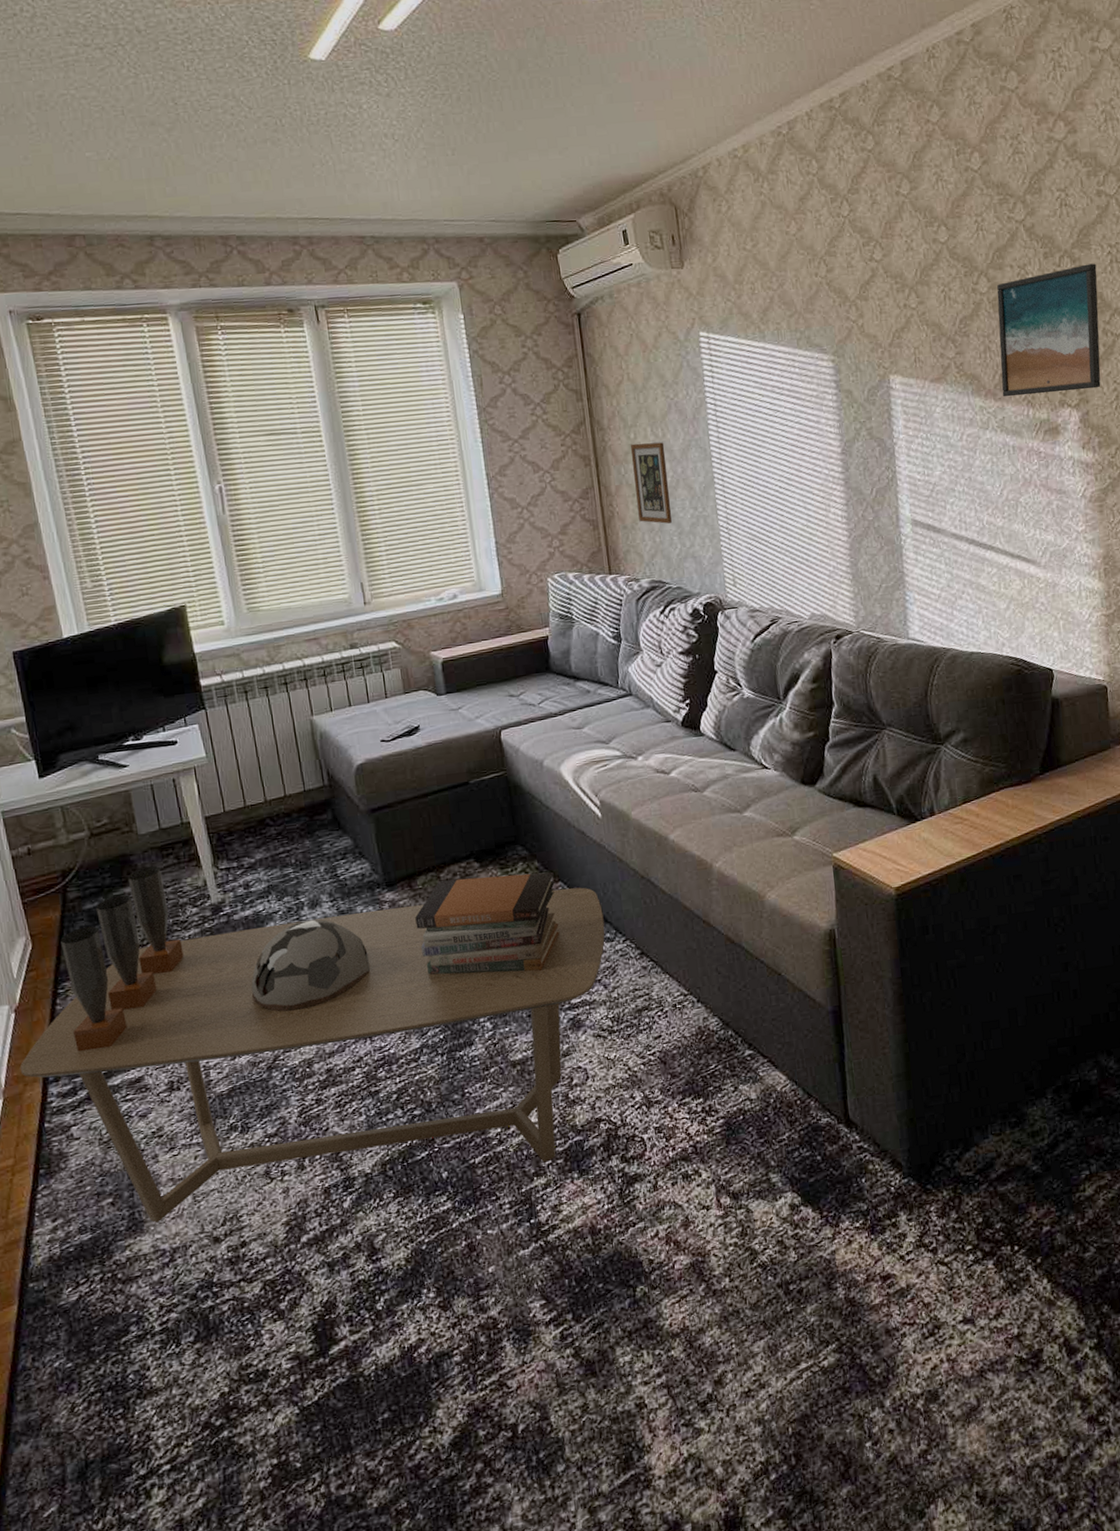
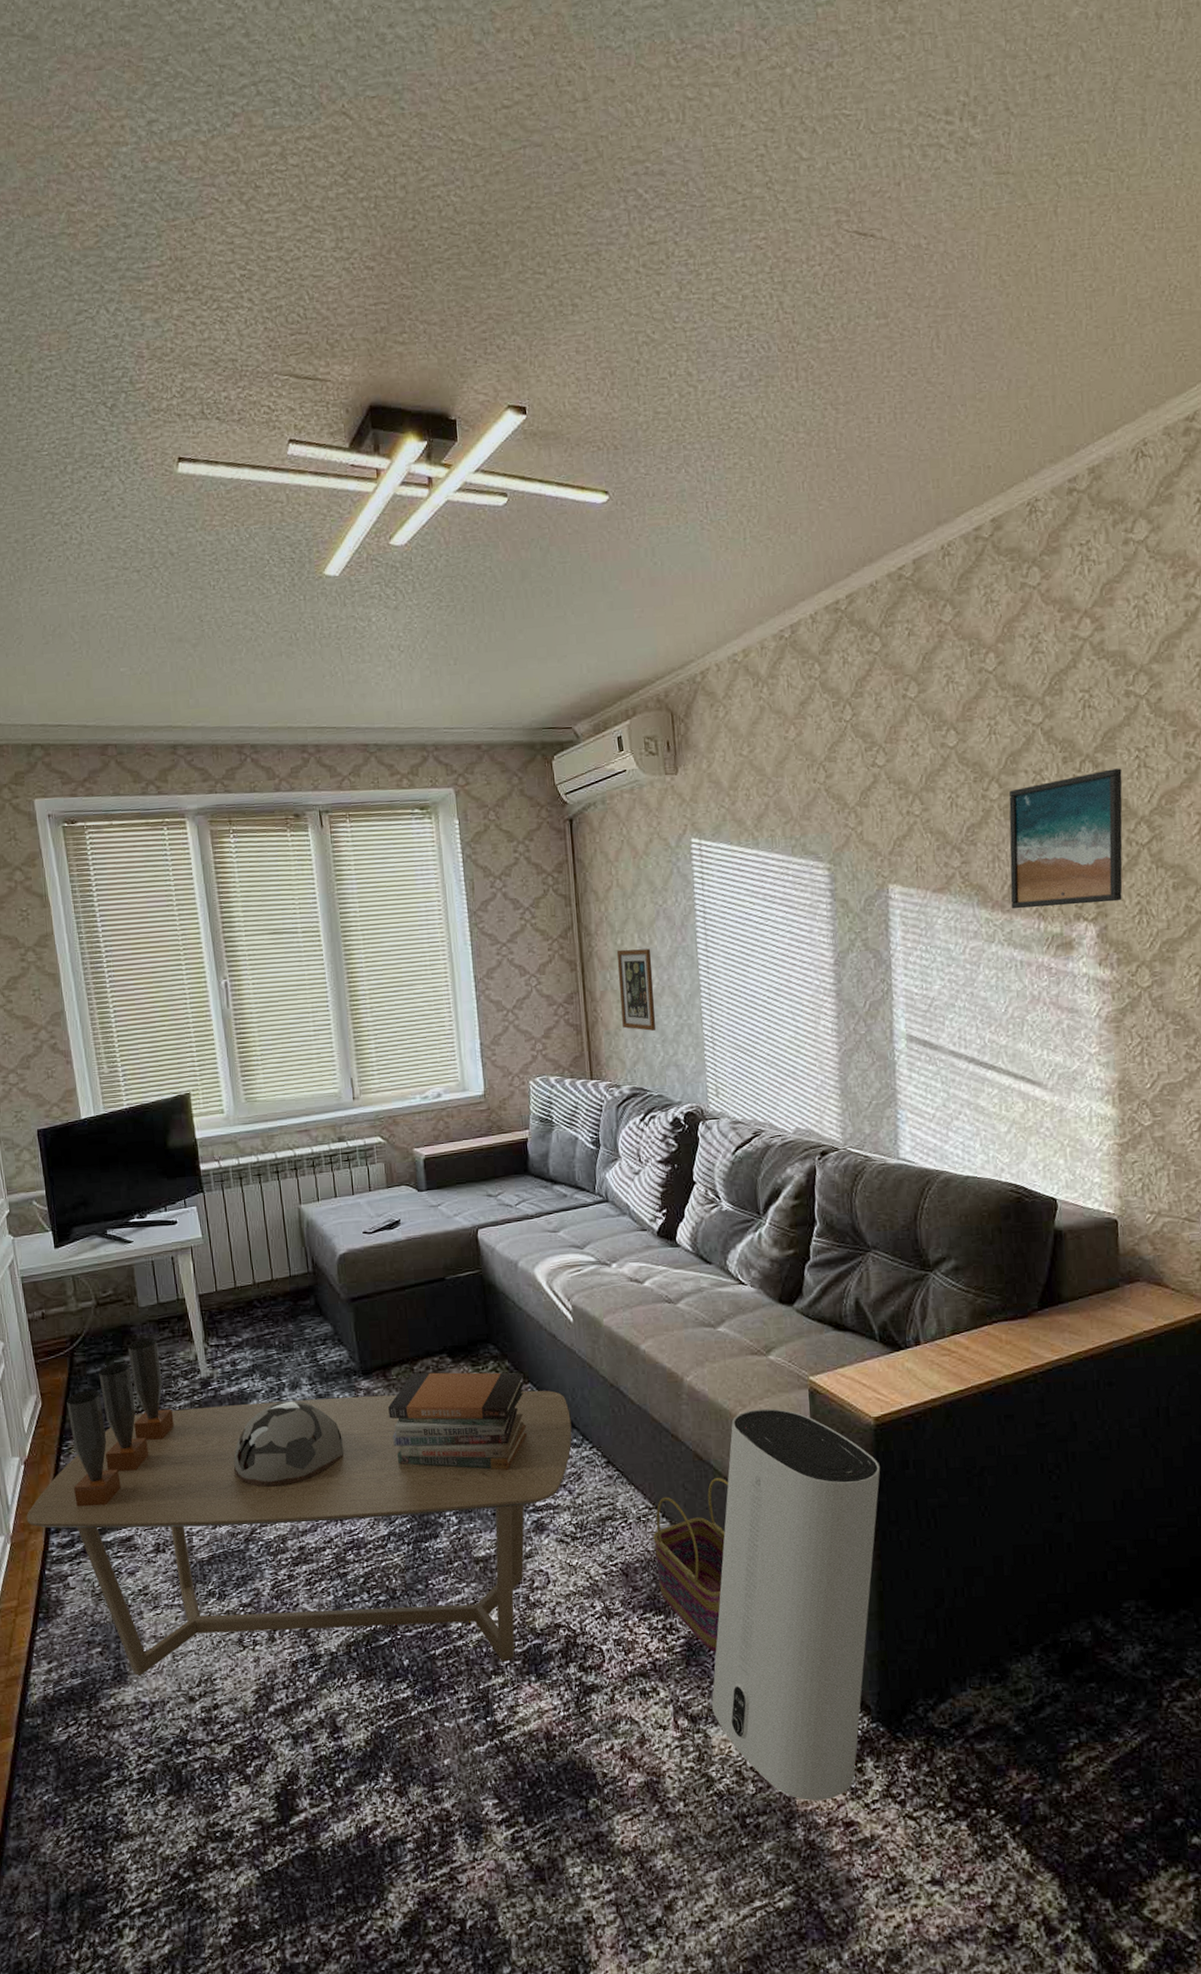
basket: none [689,958,761,1129] -> present [653,1478,729,1652]
air purifier: none [752,887,903,1261] -> present [712,1408,881,1801]

